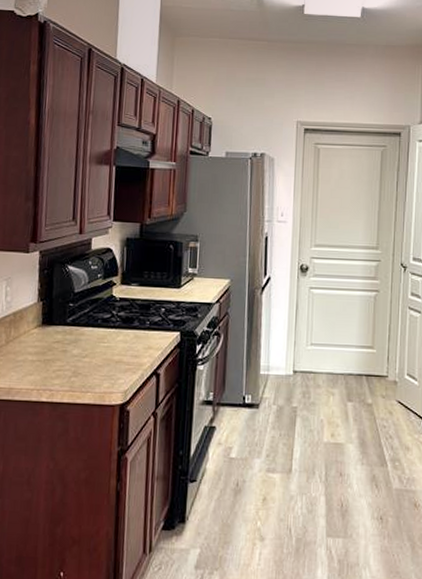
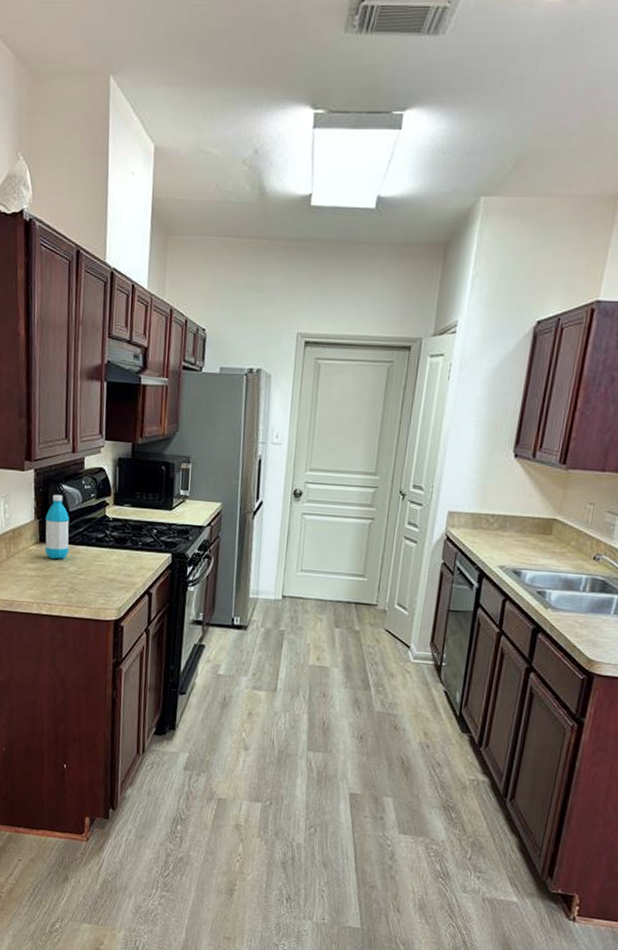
water bottle: none [47,275,75,343] -> present [45,494,70,560]

